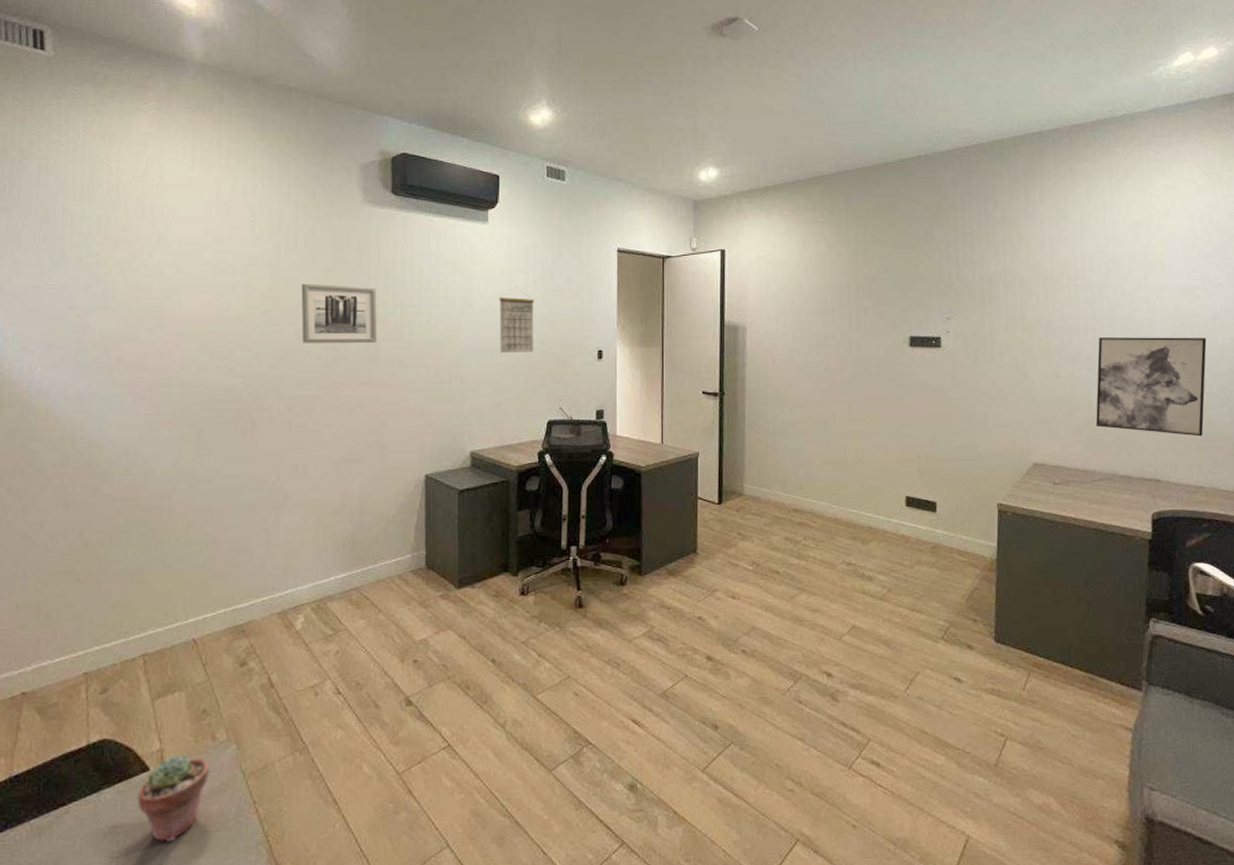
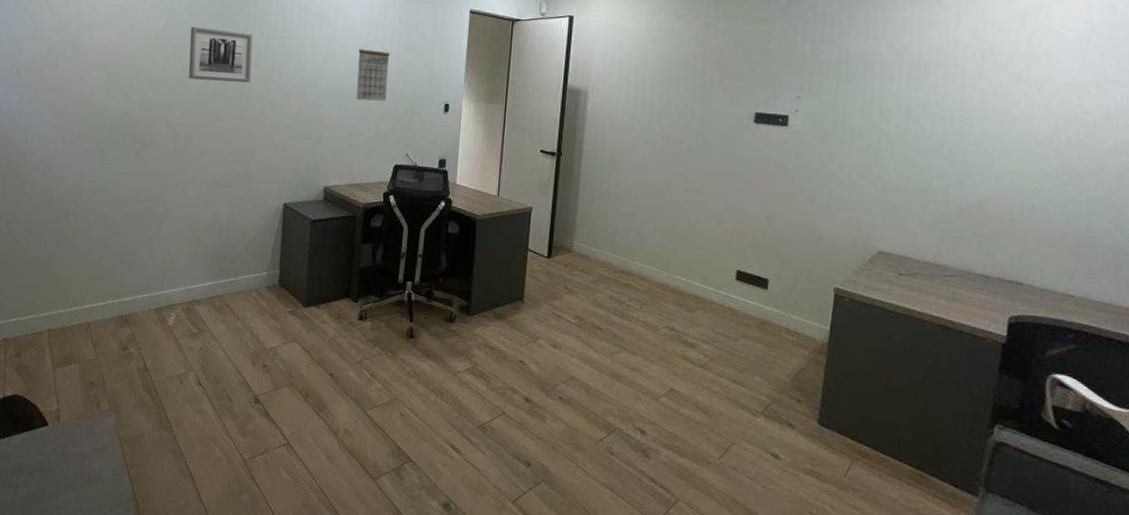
potted succulent: present [137,754,209,843] -> none [38,415,94,487]
wall art: present [1096,337,1207,437] -> none [954,129,1094,243]

